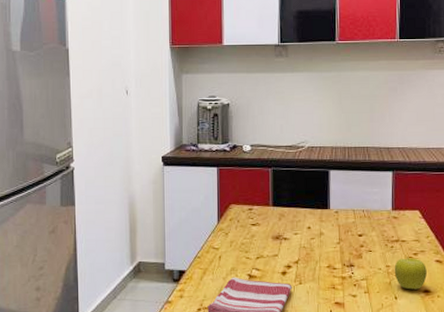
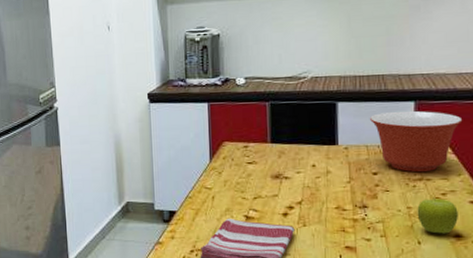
mixing bowl: none [357,179,430,235] -> present [370,110,463,173]

